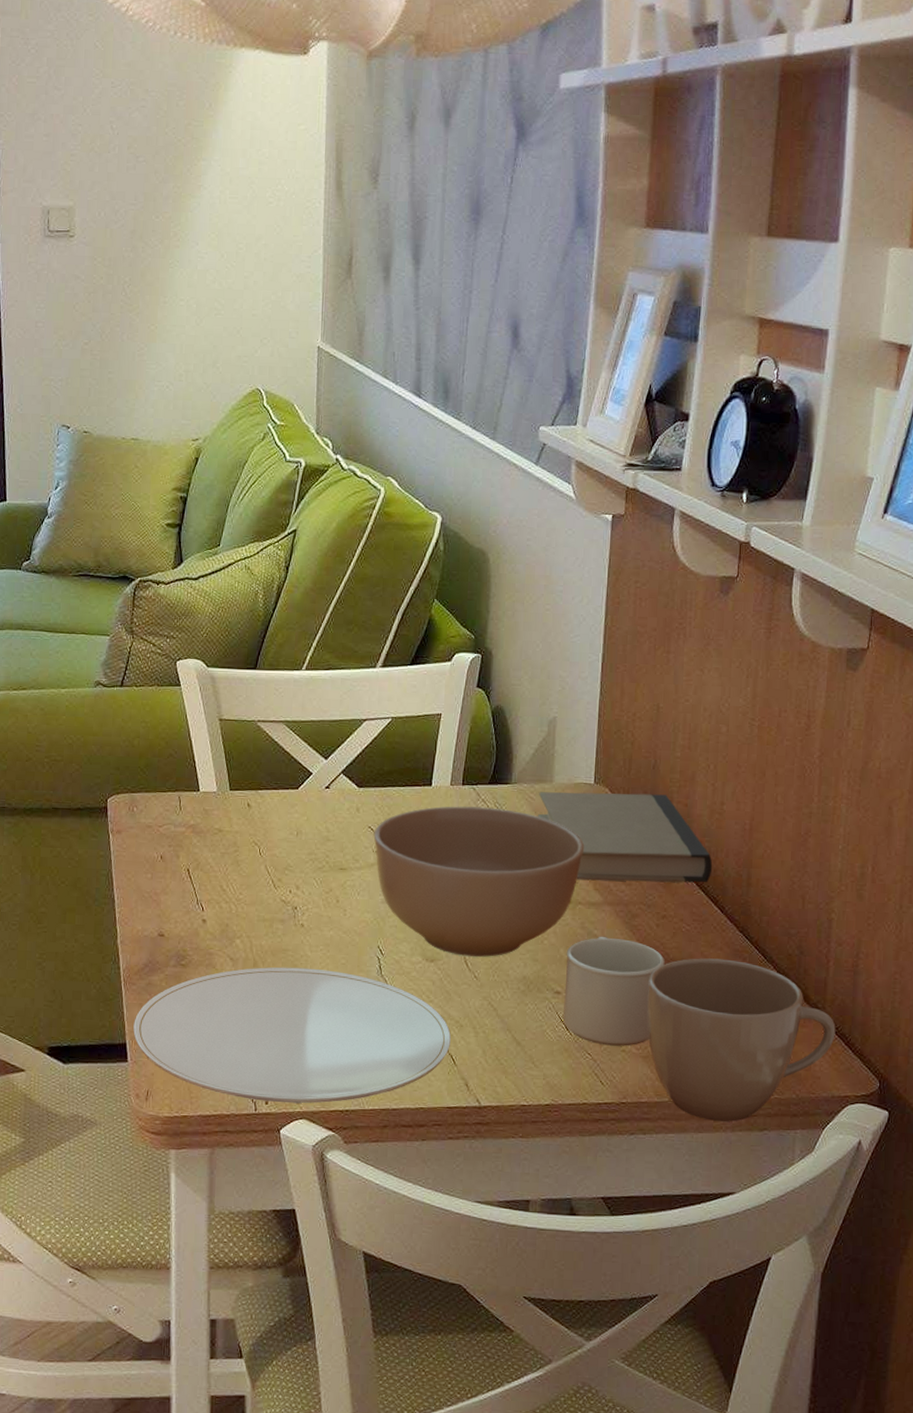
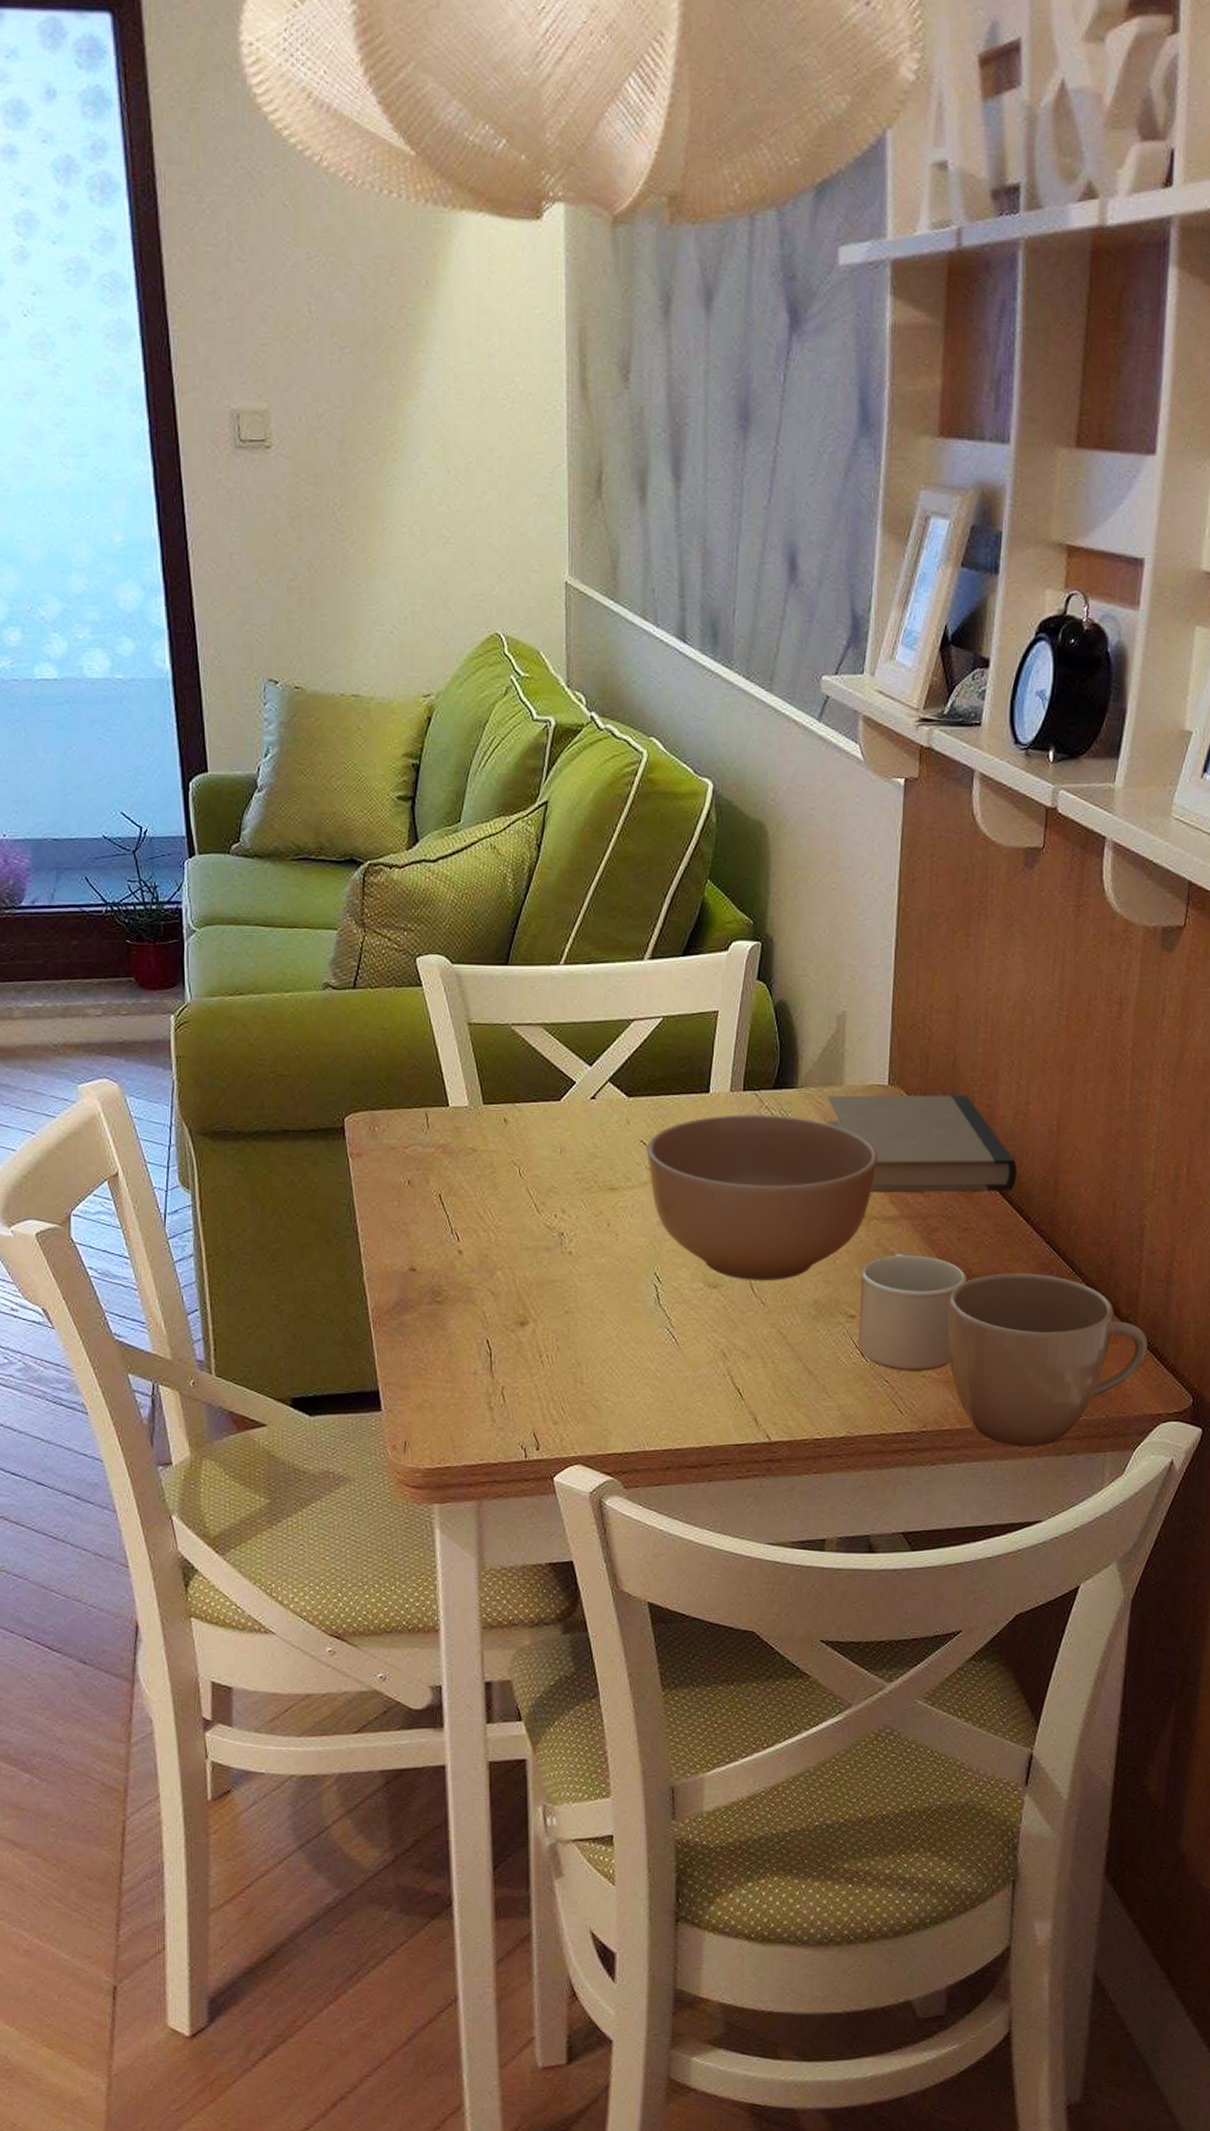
plate: present [133,967,451,1103] -> none [386,1300,737,1447]

